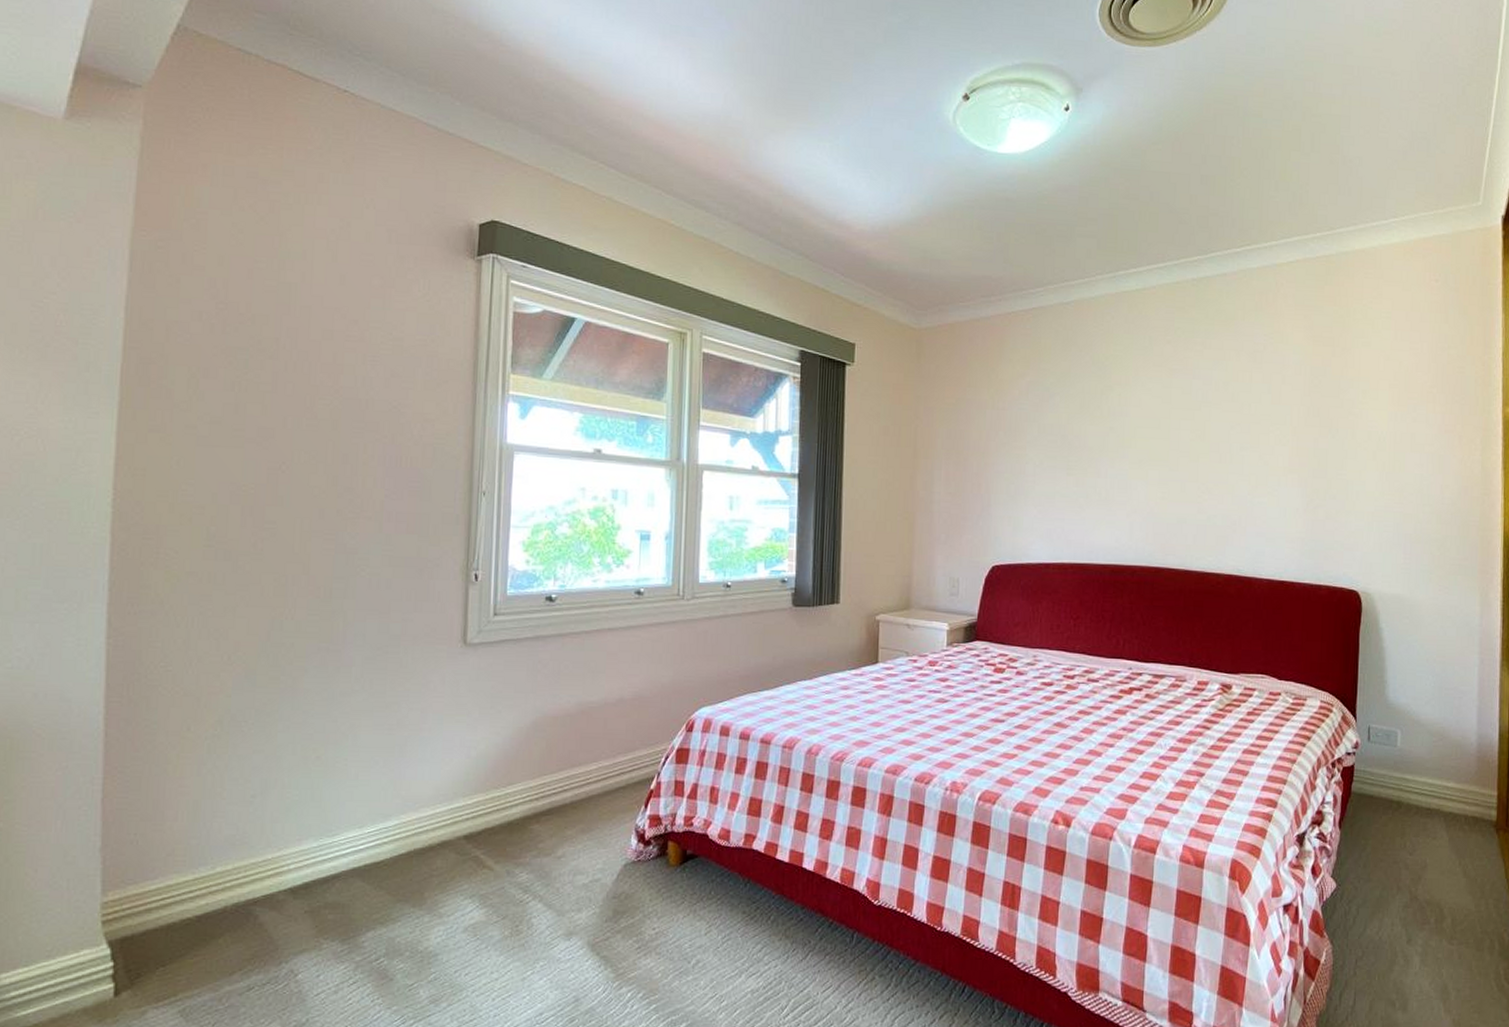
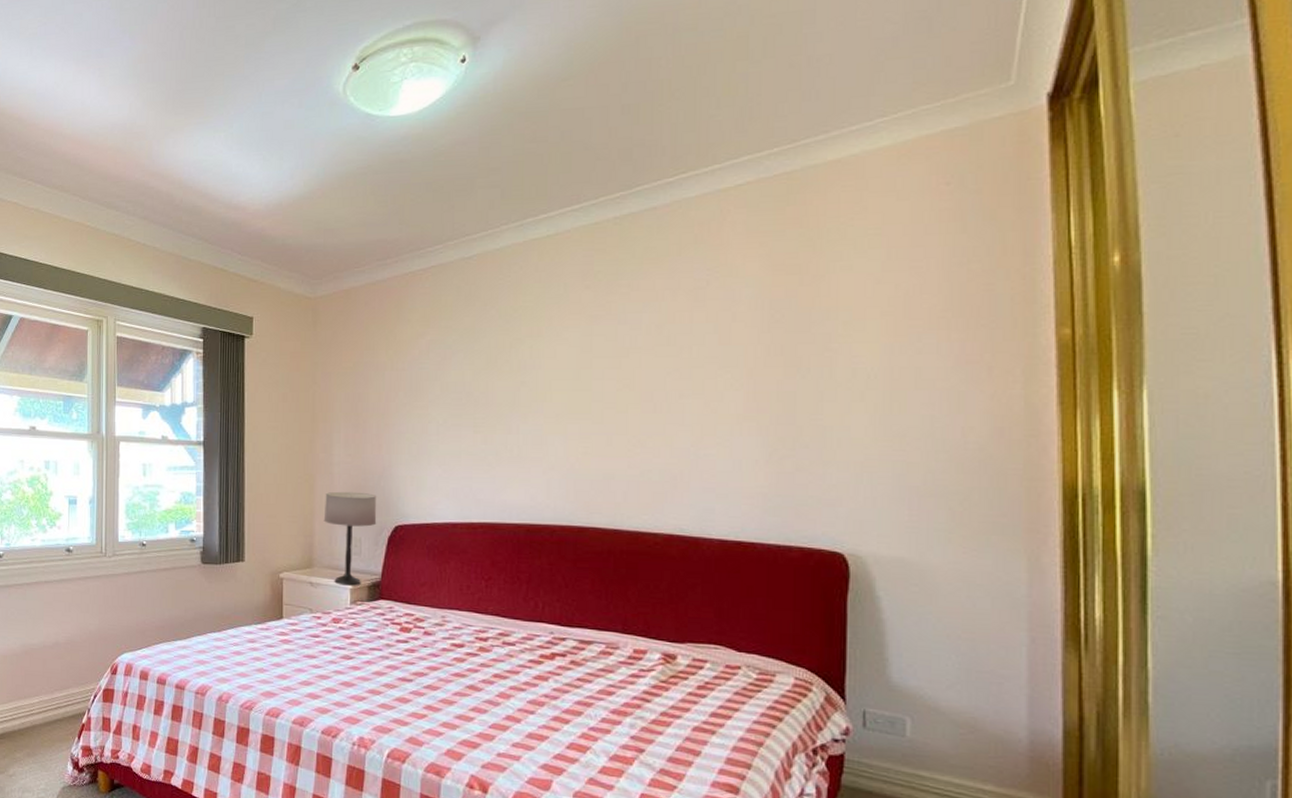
table lamp: none [922,530,975,628] -> present [323,491,377,587]

